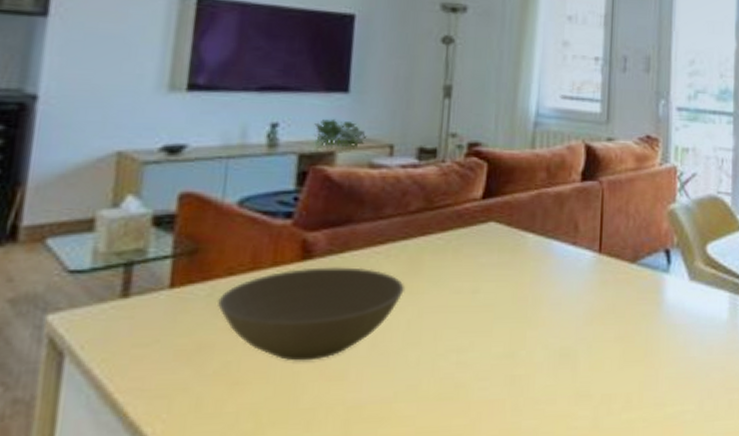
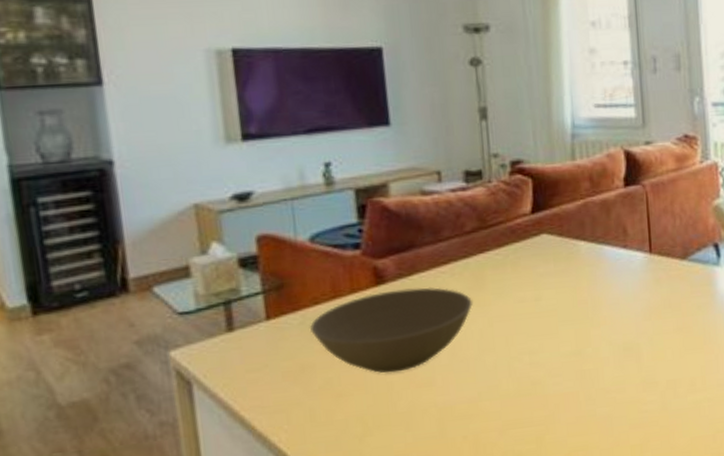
plant: present [314,118,366,151] -> none [364,152,414,182]

